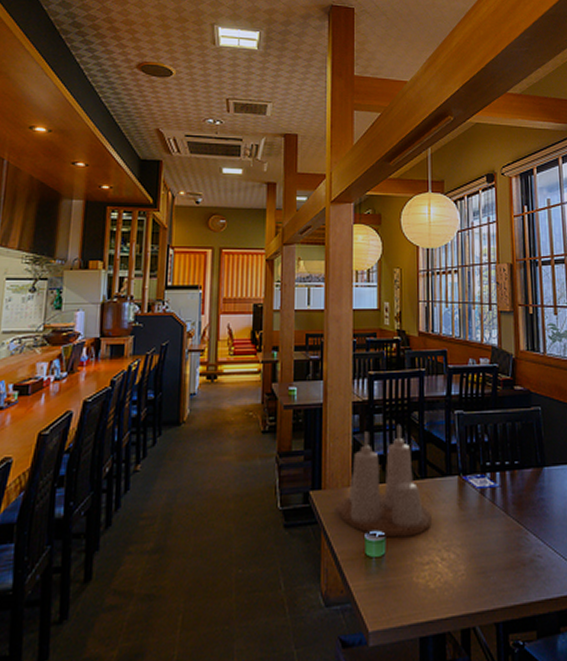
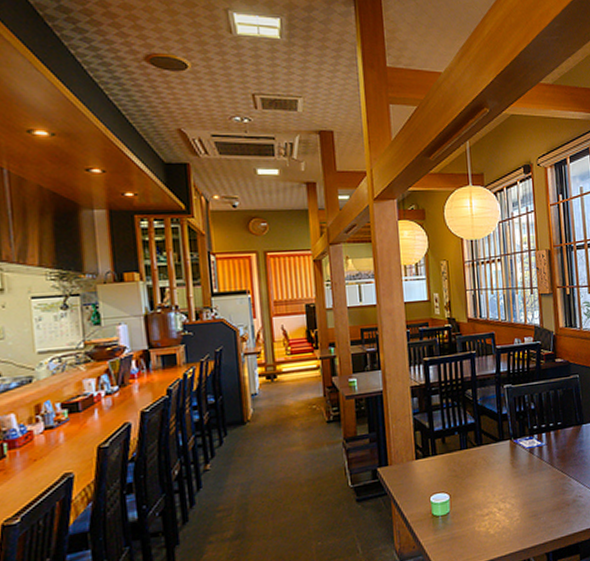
condiment set: present [338,425,432,538] -> none [405,403,489,499]

